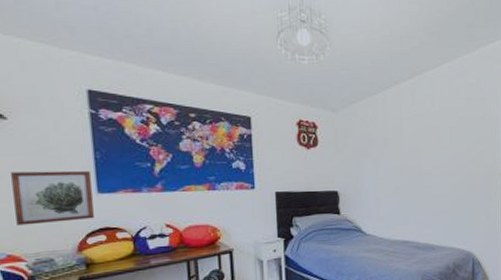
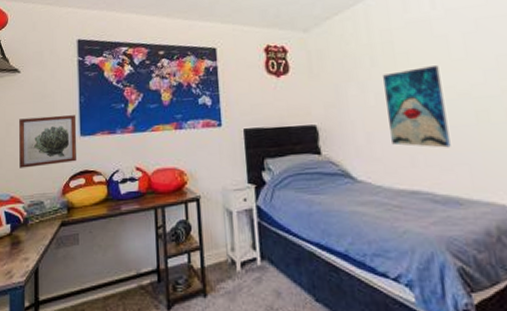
wall art: none [392,150,432,211] -> present [383,65,451,148]

